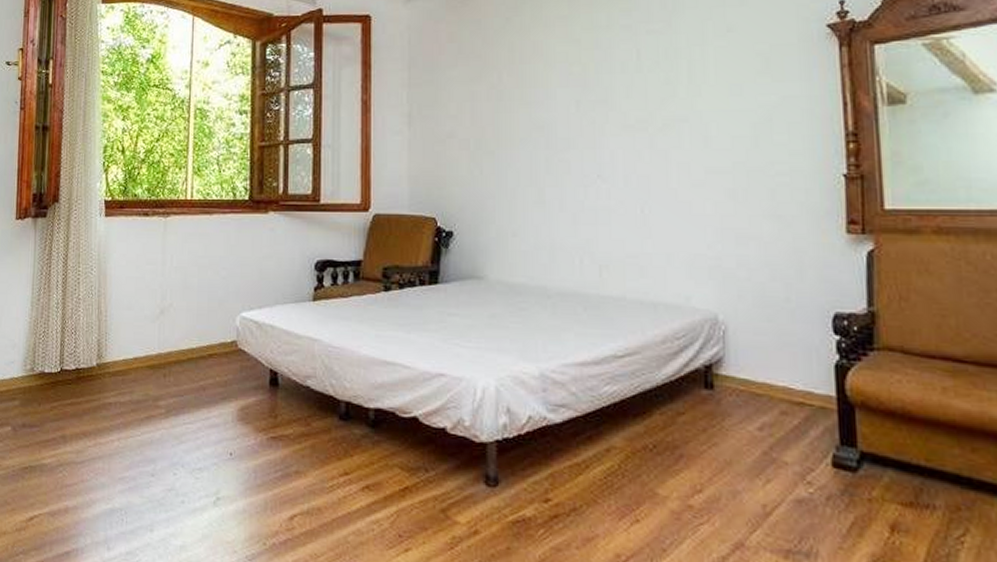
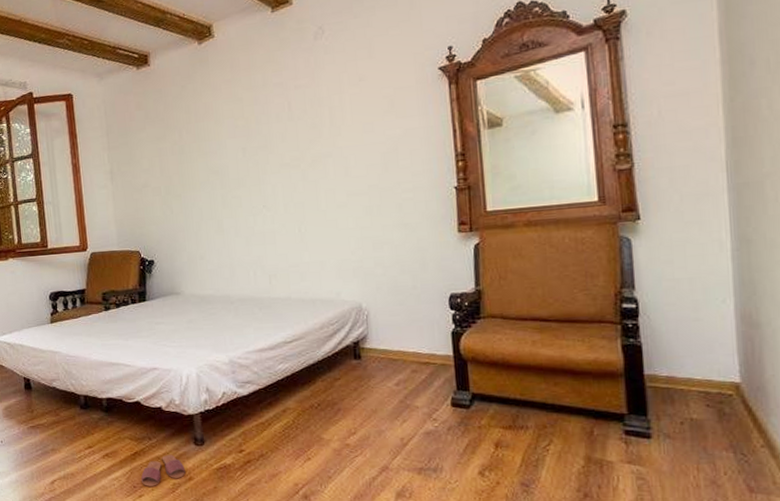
slippers: none [409,494,470,539] -> present [140,454,186,488]

